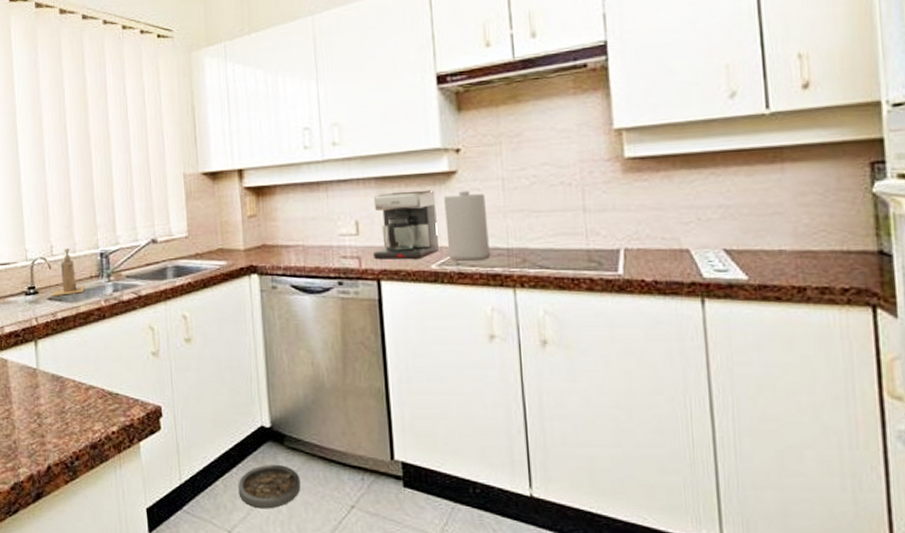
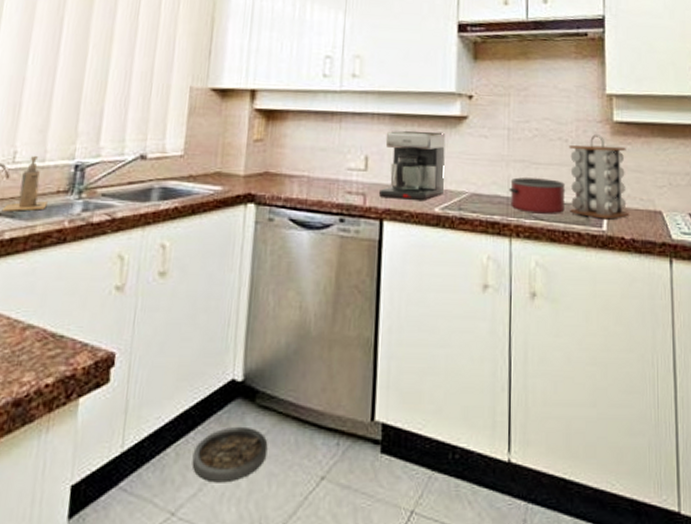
paper towel holder: present [444,190,490,262] -> none [452,136,492,208]
cooking pot: none [508,226,573,263] -> present [509,177,565,214]
spice rack: none [573,174,650,263] -> present [569,134,629,220]

